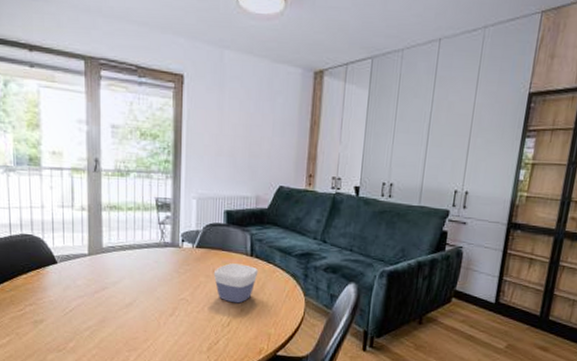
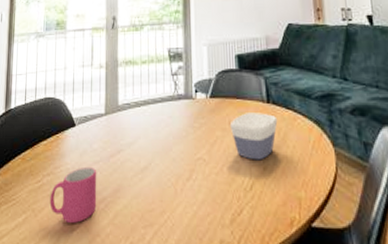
mug: none [33,300,82,346] -> present [49,166,97,224]

